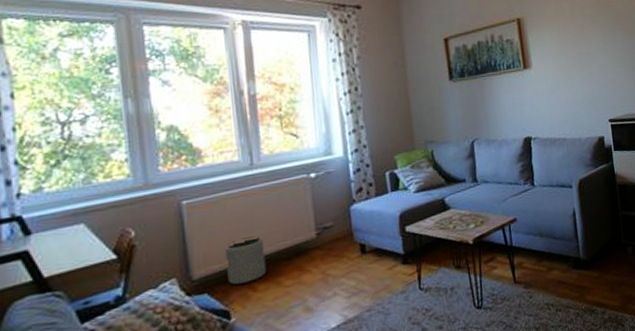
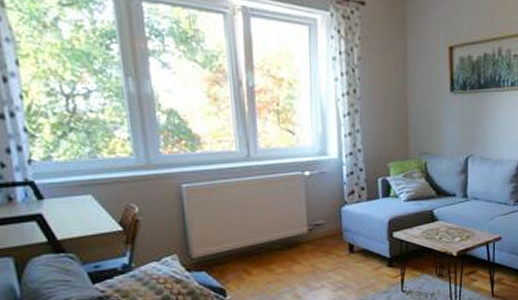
plant pot: present [225,236,267,285] -> none [222,225,260,267]

